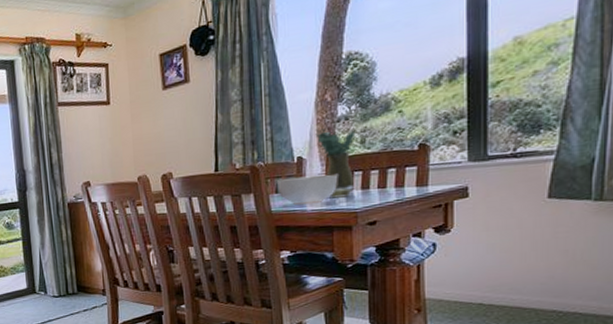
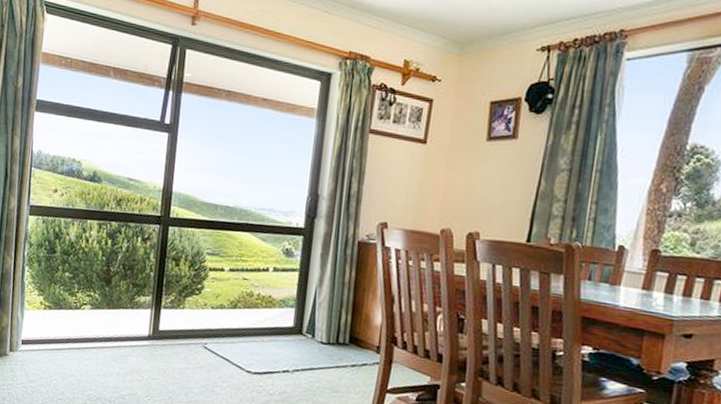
bowl: present [277,174,338,205] -> none [592,265,660,302]
vase: present [315,128,356,199] -> none [642,218,687,302]

